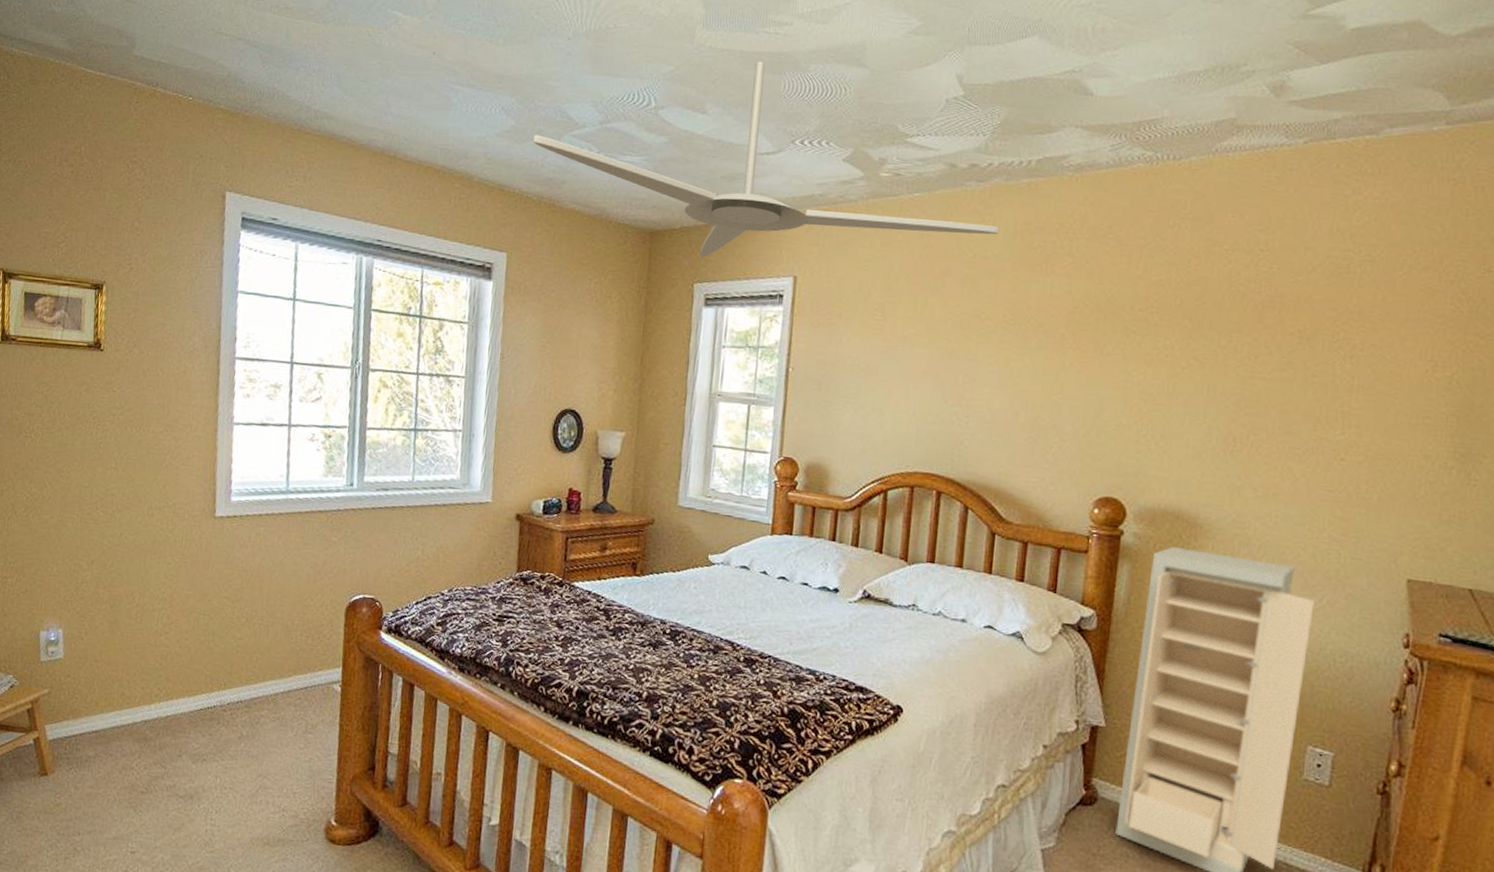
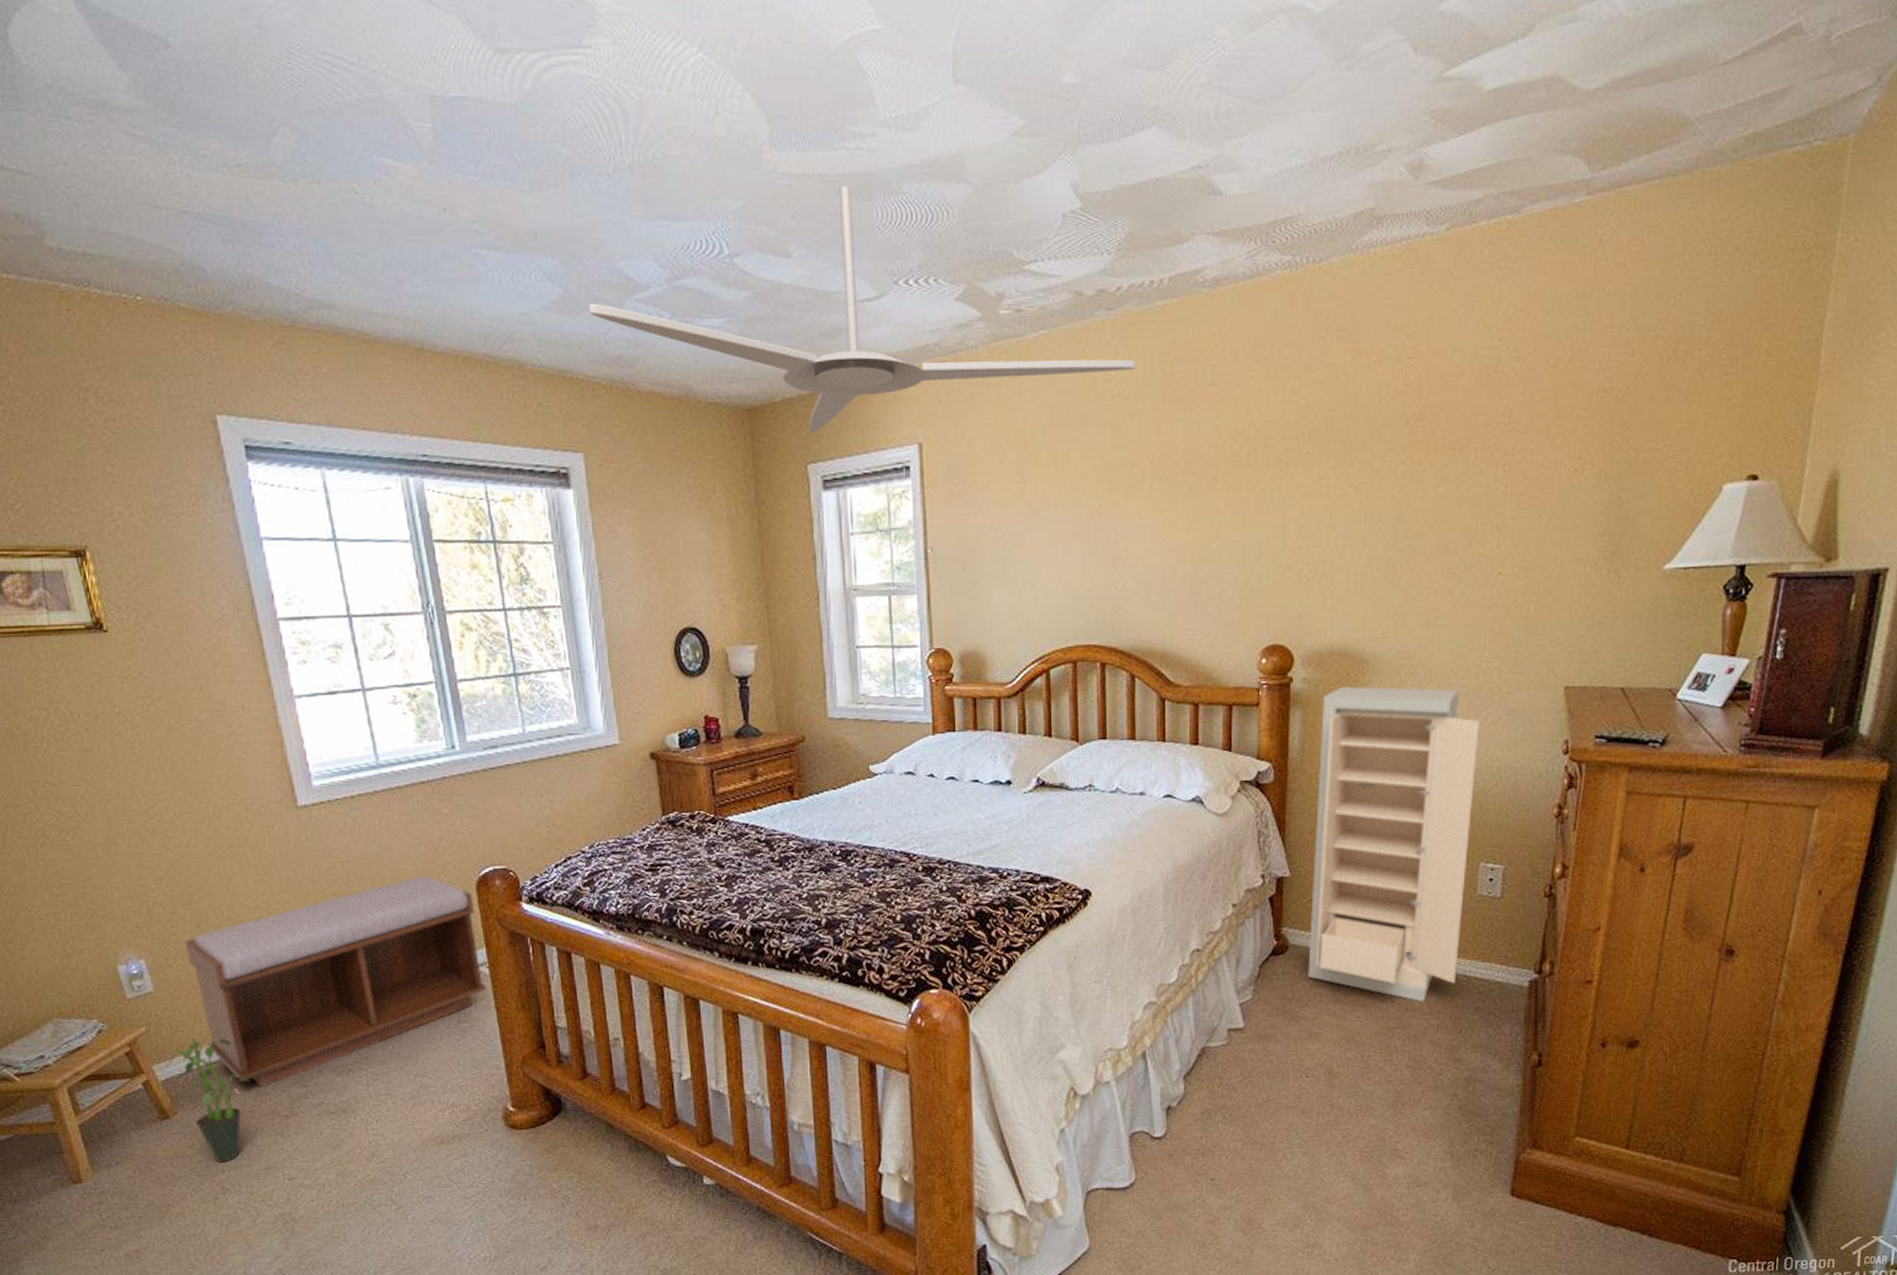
potted plant: none [56,705,120,826] -> present [165,1036,250,1164]
bench: none [95,593,341,762] -> present [184,875,486,1087]

